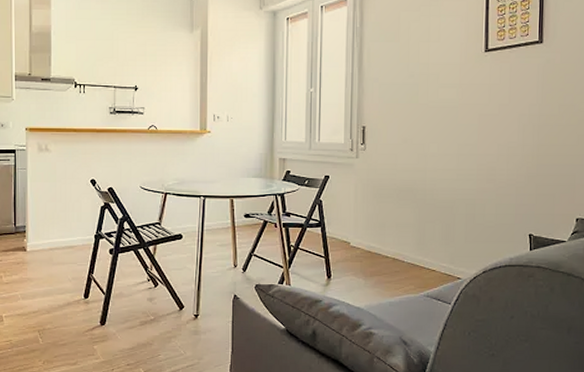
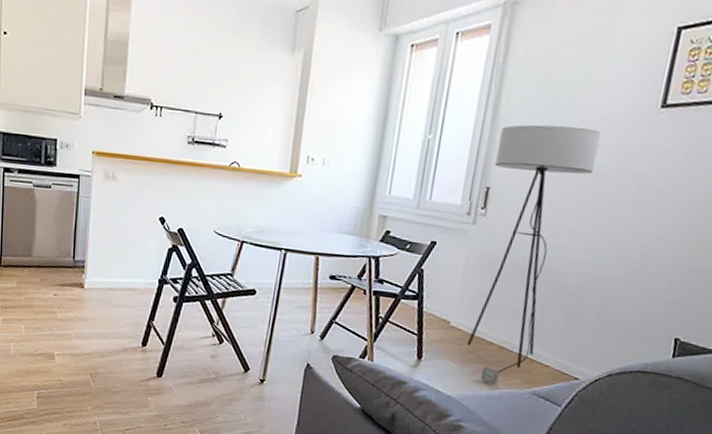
floor lamp: none [366,73,444,293] -> present [467,125,602,385]

